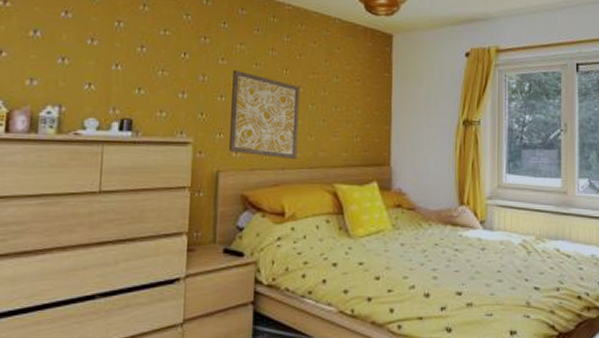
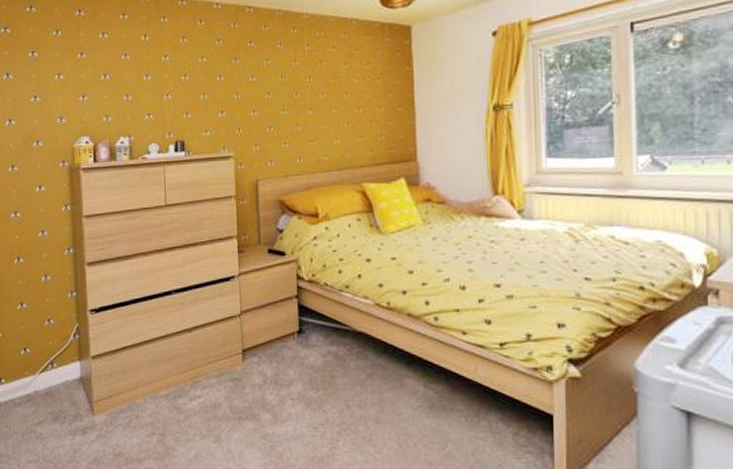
wall art: present [229,70,300,160] -> none [262,85,326,164]

